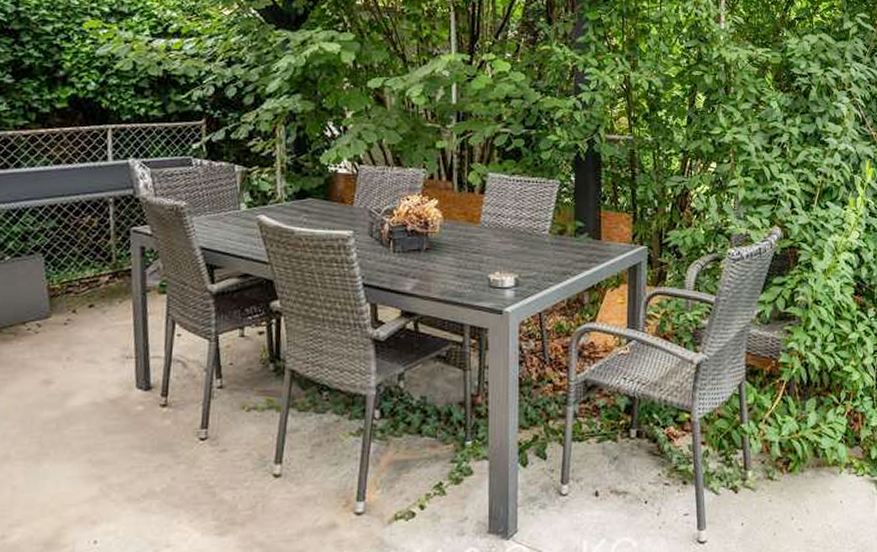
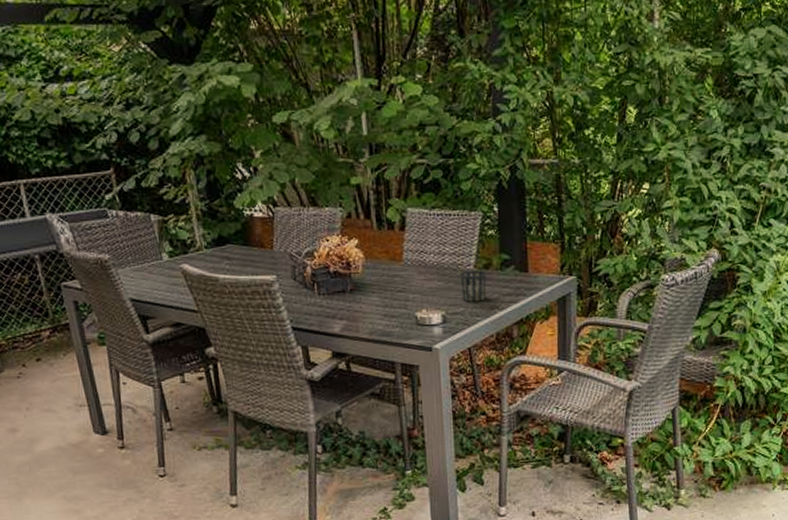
cup: none [535,236,560,267] -> present [460,270,486,302]

